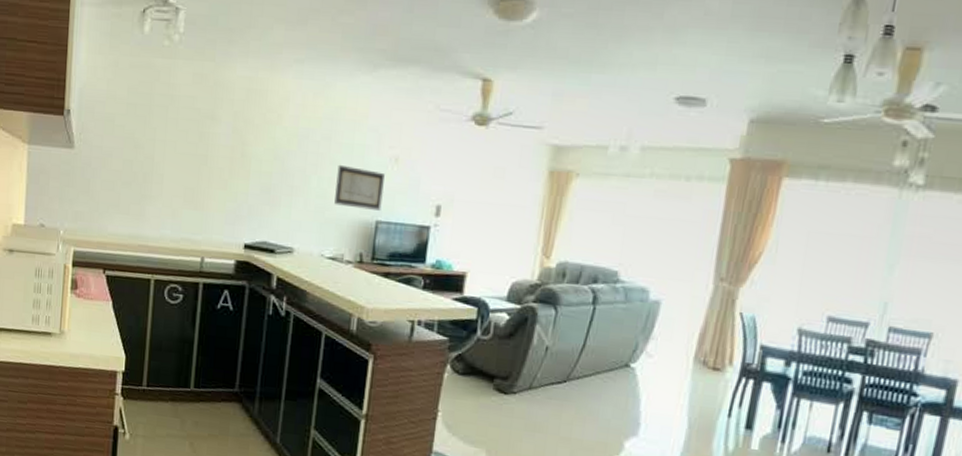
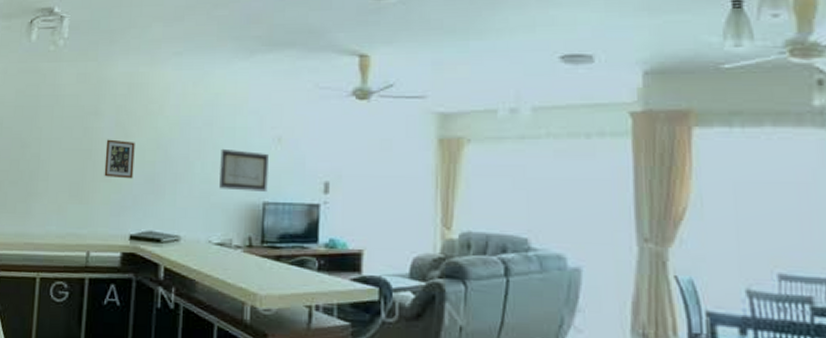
picture frame: none [219,146,252,188] -> present [104,139,135,179]

